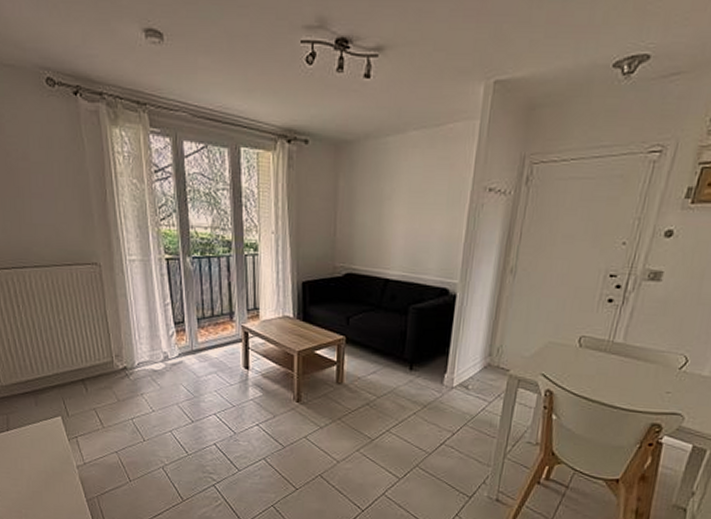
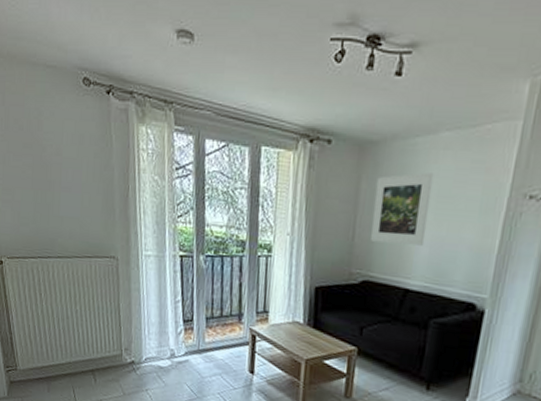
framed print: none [351,169,405,238] -> present [371,172,434,246]

